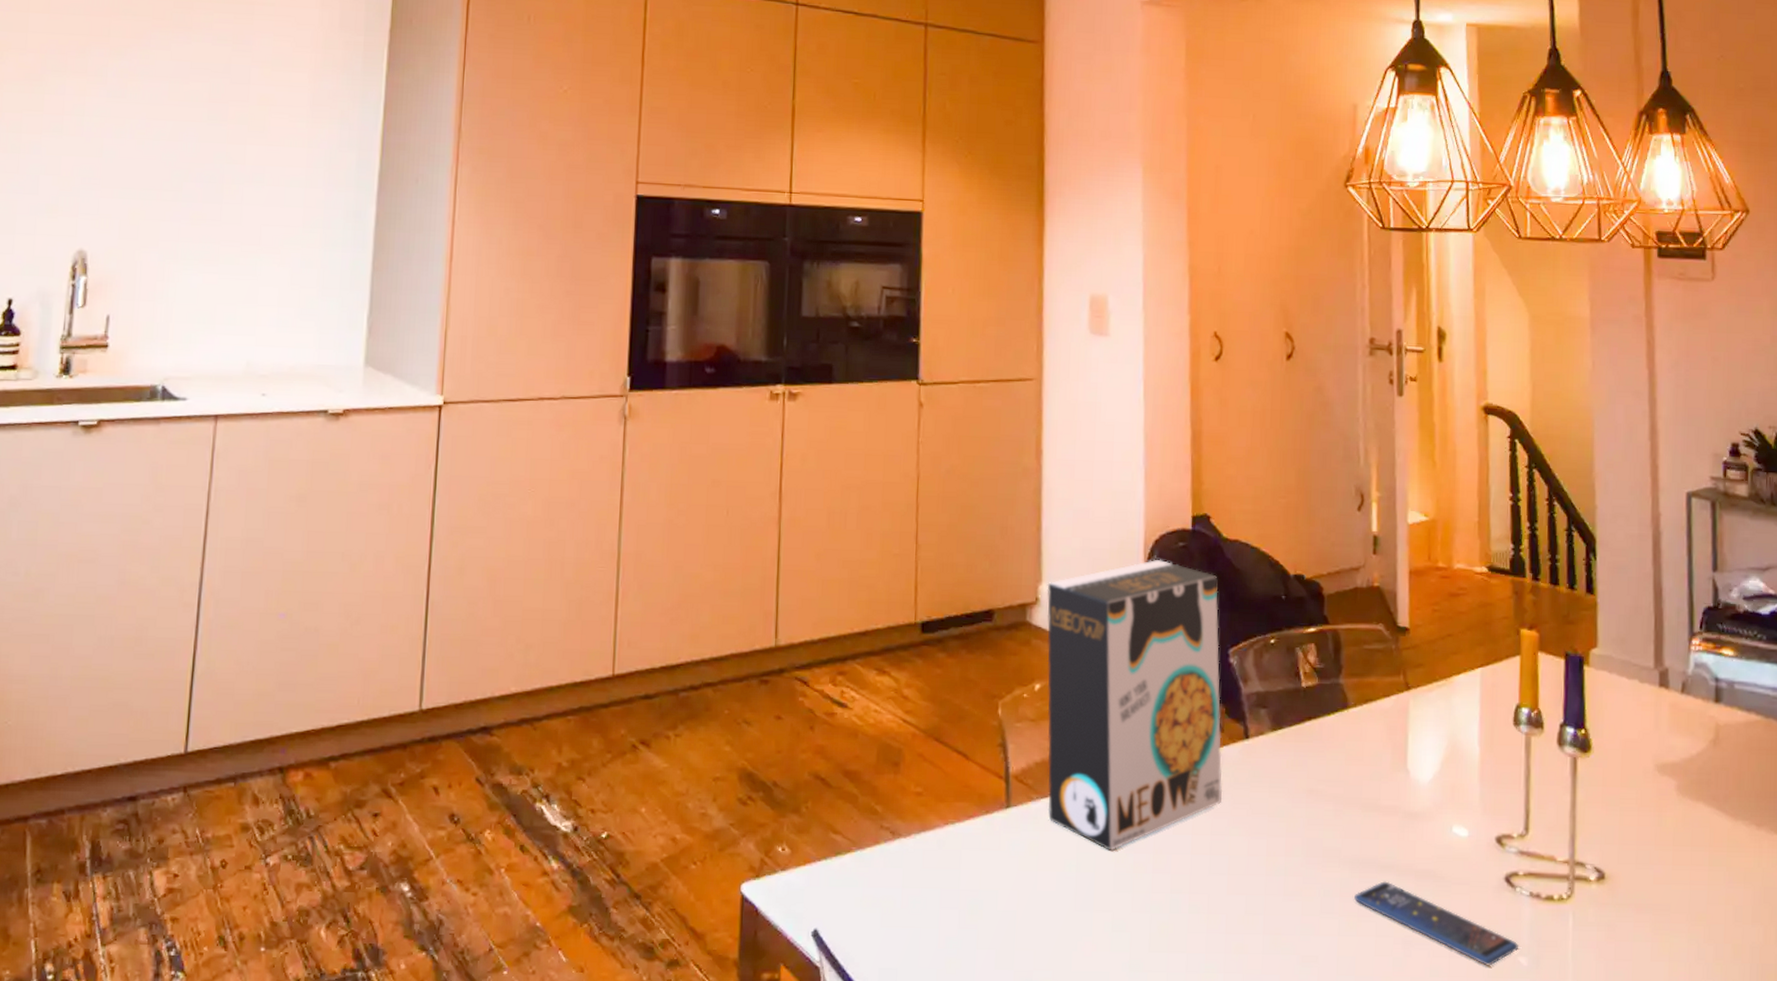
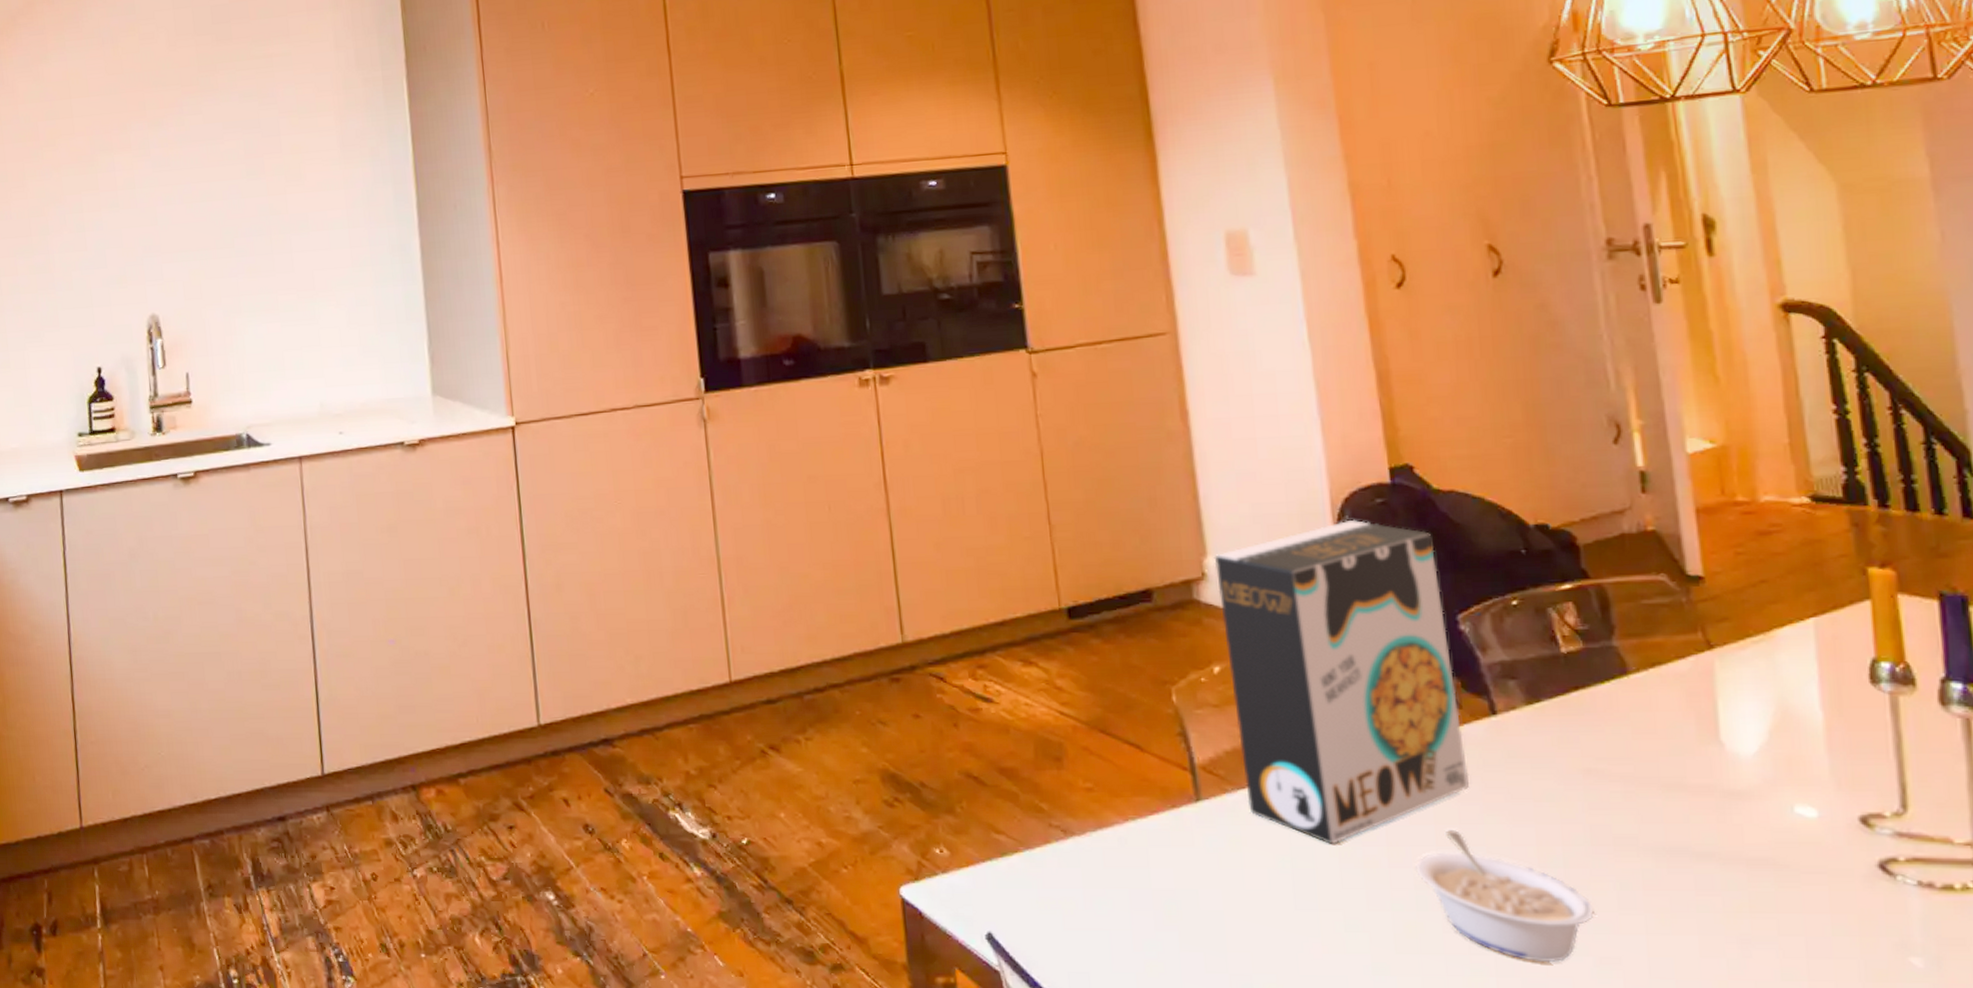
legume: none [1173,840,1303,961] -> present [1416,830,1594,963]
smartphone: present [1354,881,1518,966] -> none [1664,871,1908,968]

